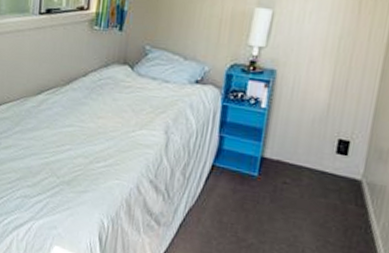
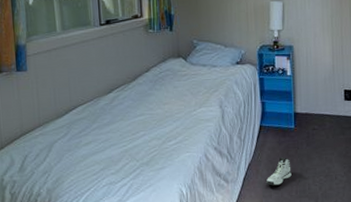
sneaker: none [207,209,244,243] -> present [266,157,292,186]

